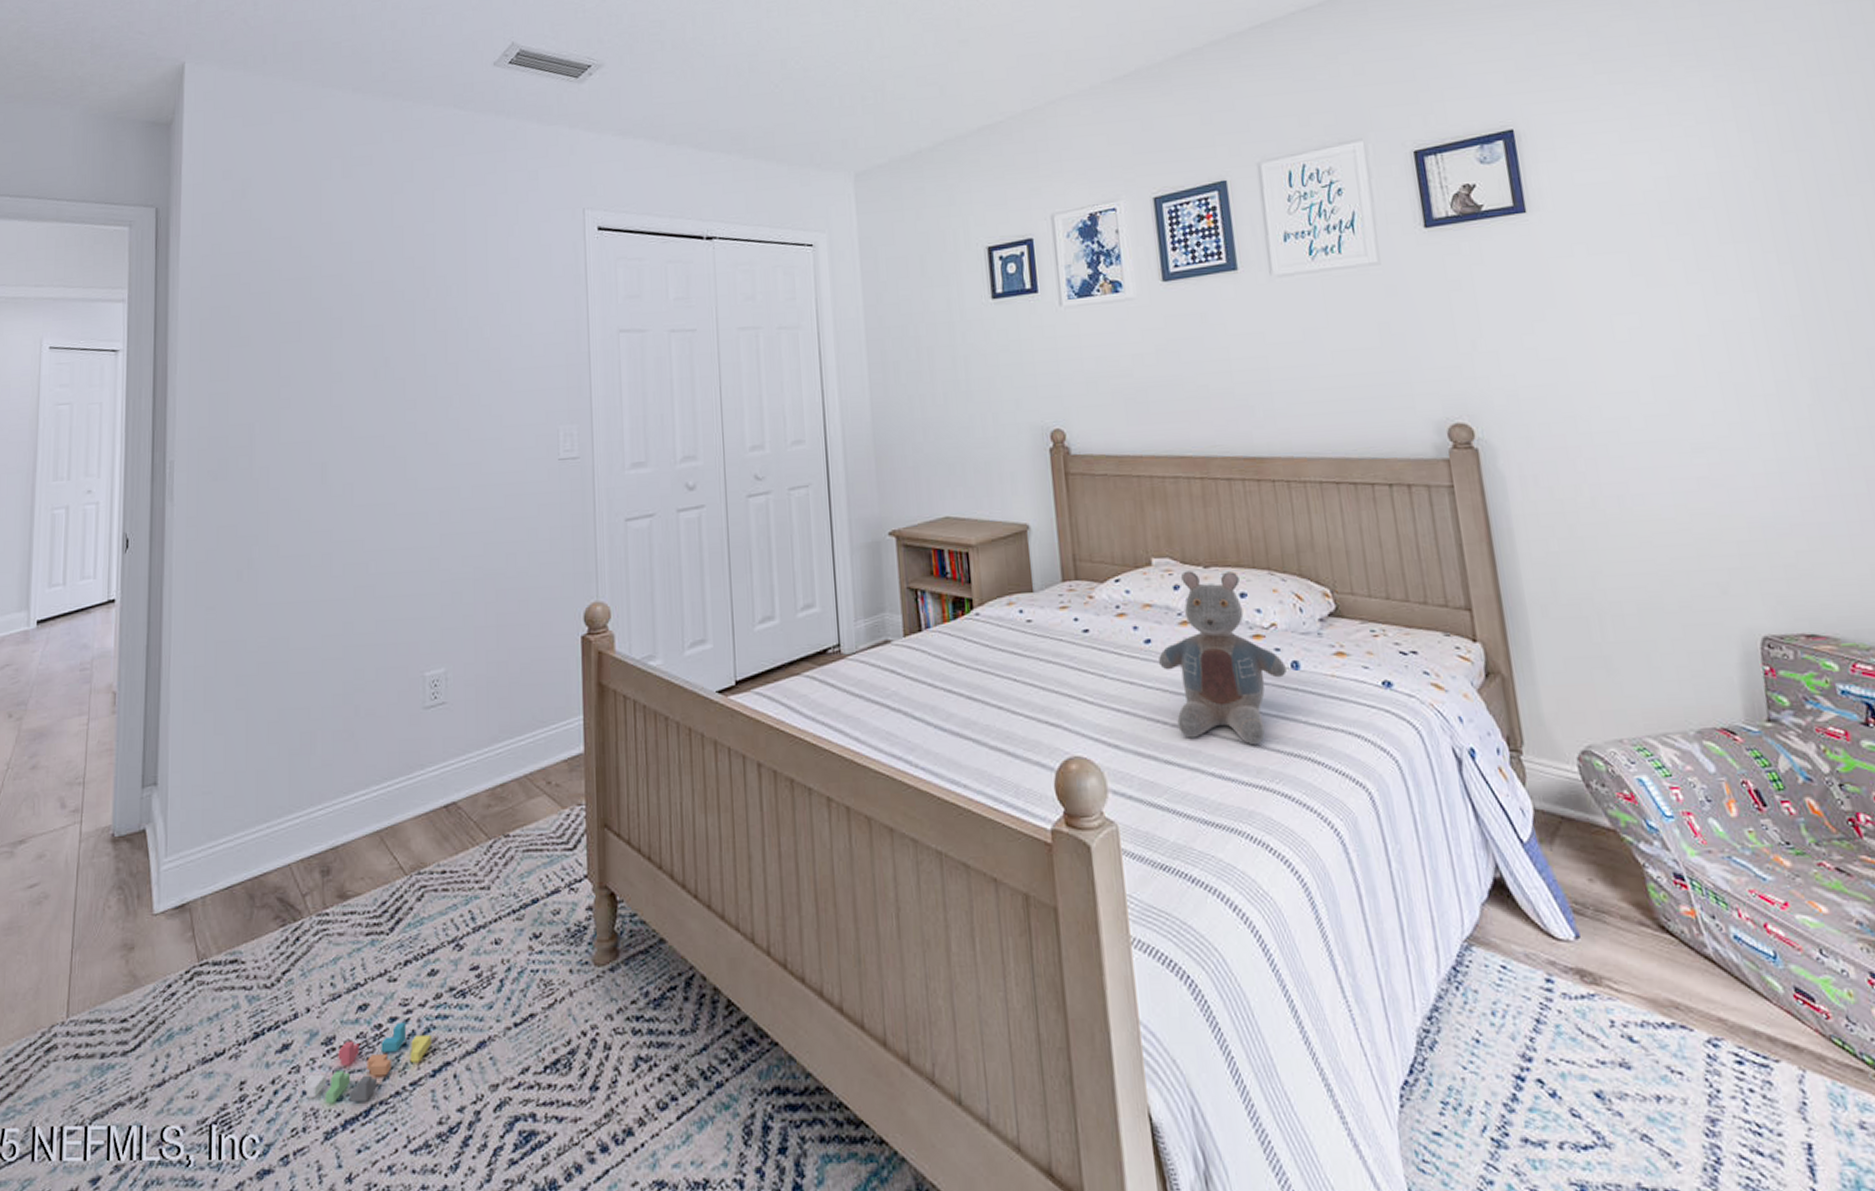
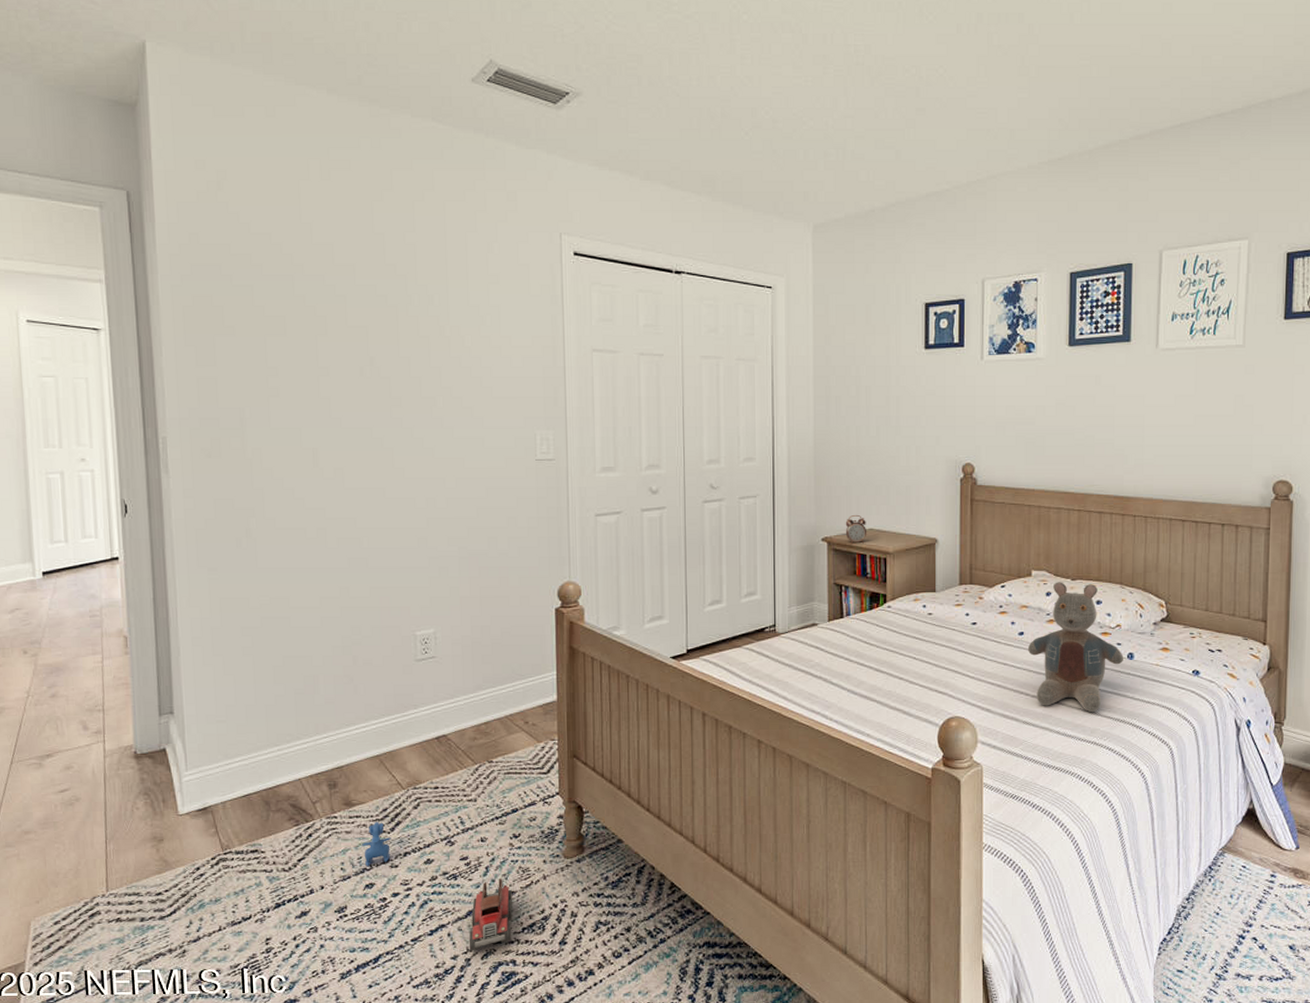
toy blocks: present [304,1023,431,1104] -> none [321,897,429,954]
duck figurine: none [356,918,390,981] -> present [362,821,391,867]
toy truck: none [479,996,532,1100] -> present [469,879,513,951]
alarm clock: none [915,500,943,538] -> present [845,514,867,545]

